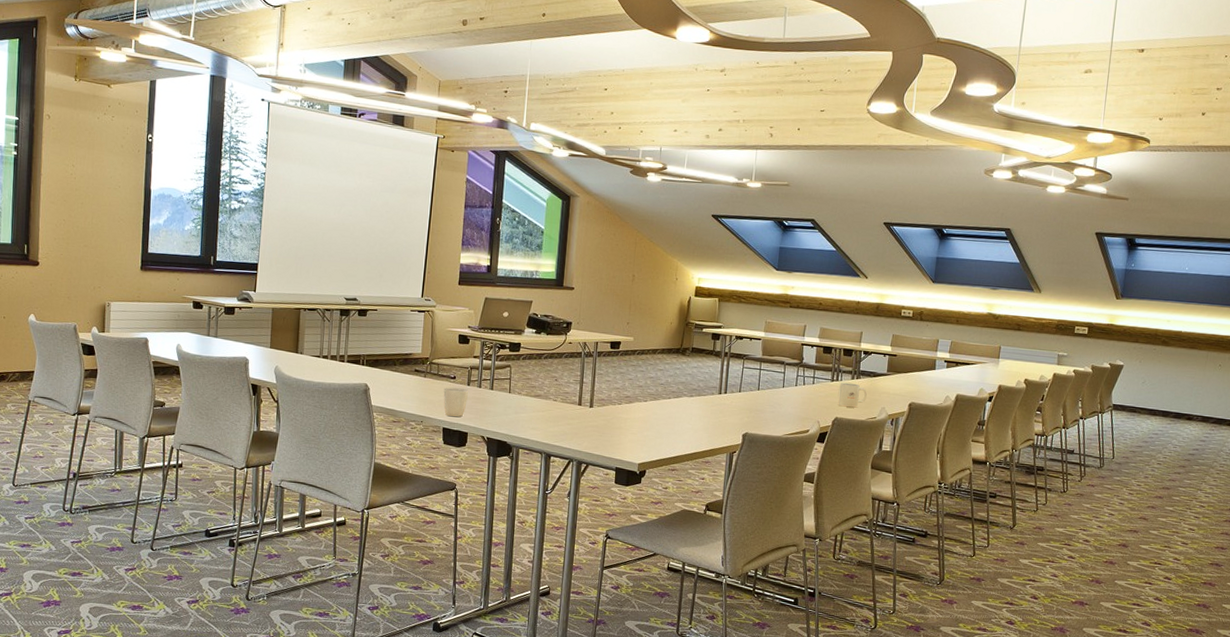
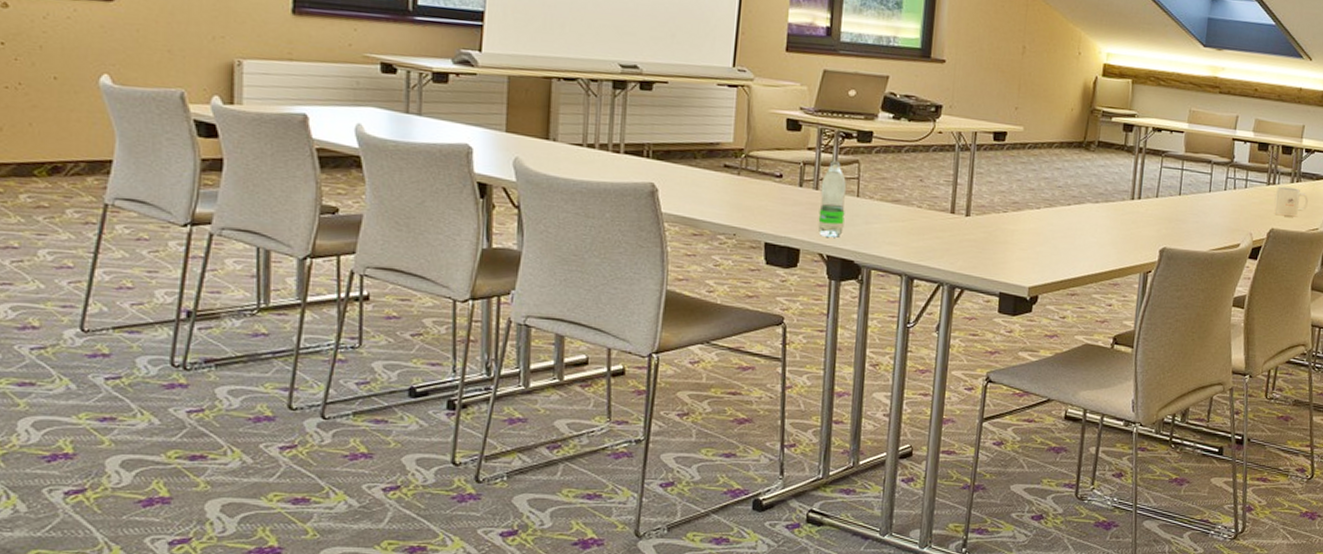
cup: present [443,387,468,418] -> none [765,188,800,229]
bottle: none [480,365,502,424] -> present [818,160,847,238]

